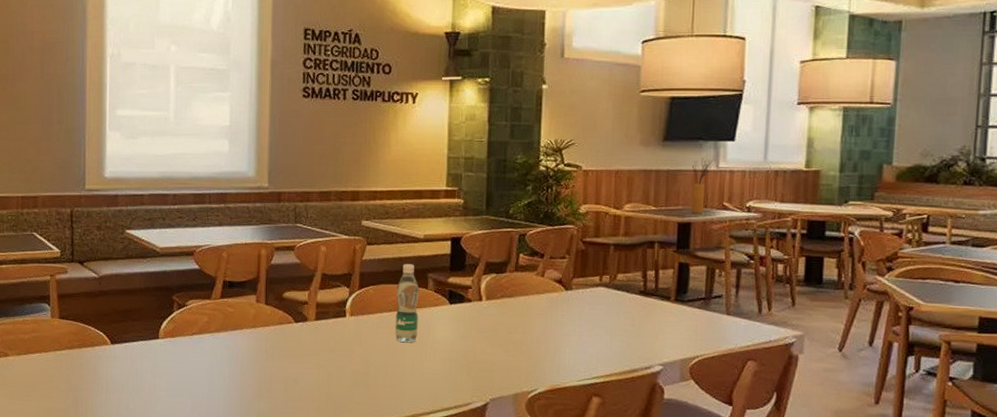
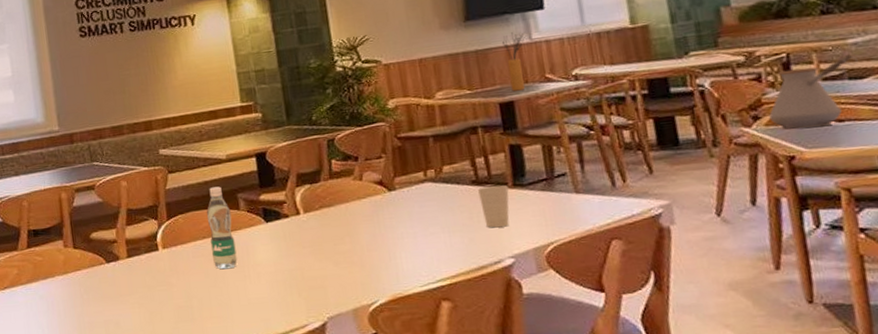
cup: none [643,298,670,337] -> present [478,185,509,228]
coffee pot: none [900,224,983,285] -> present [769,54,858,130]

